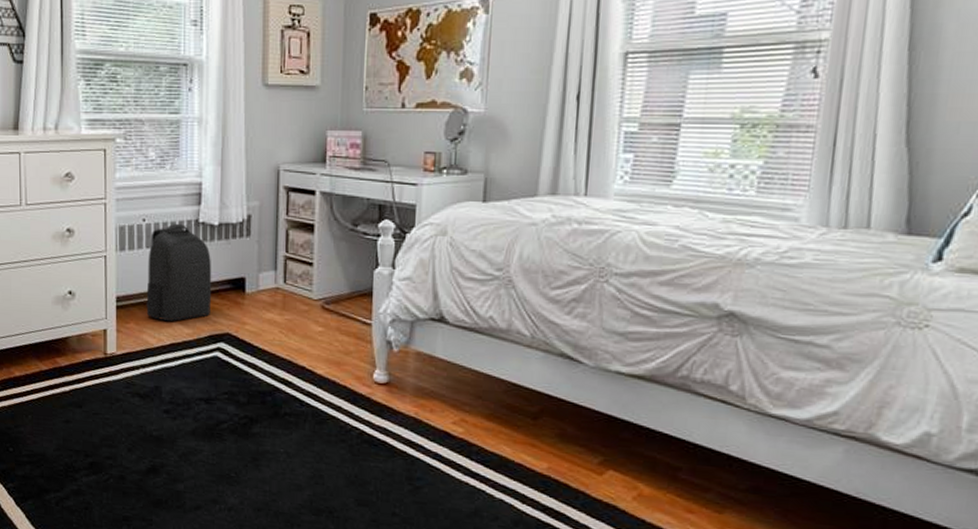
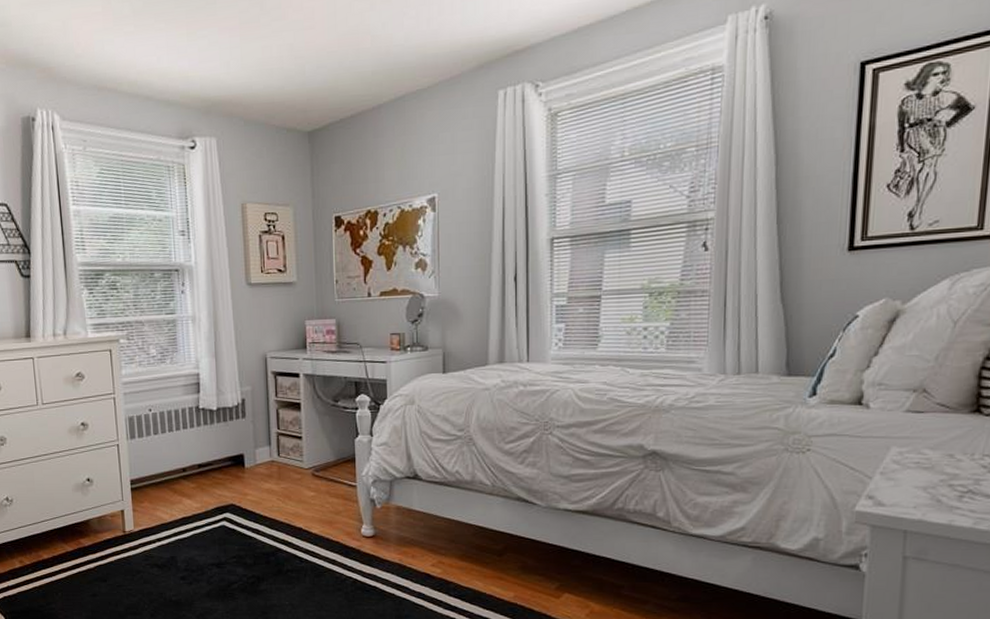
backpack: present [146,223,212,322] -> none [156,410,216,499]

